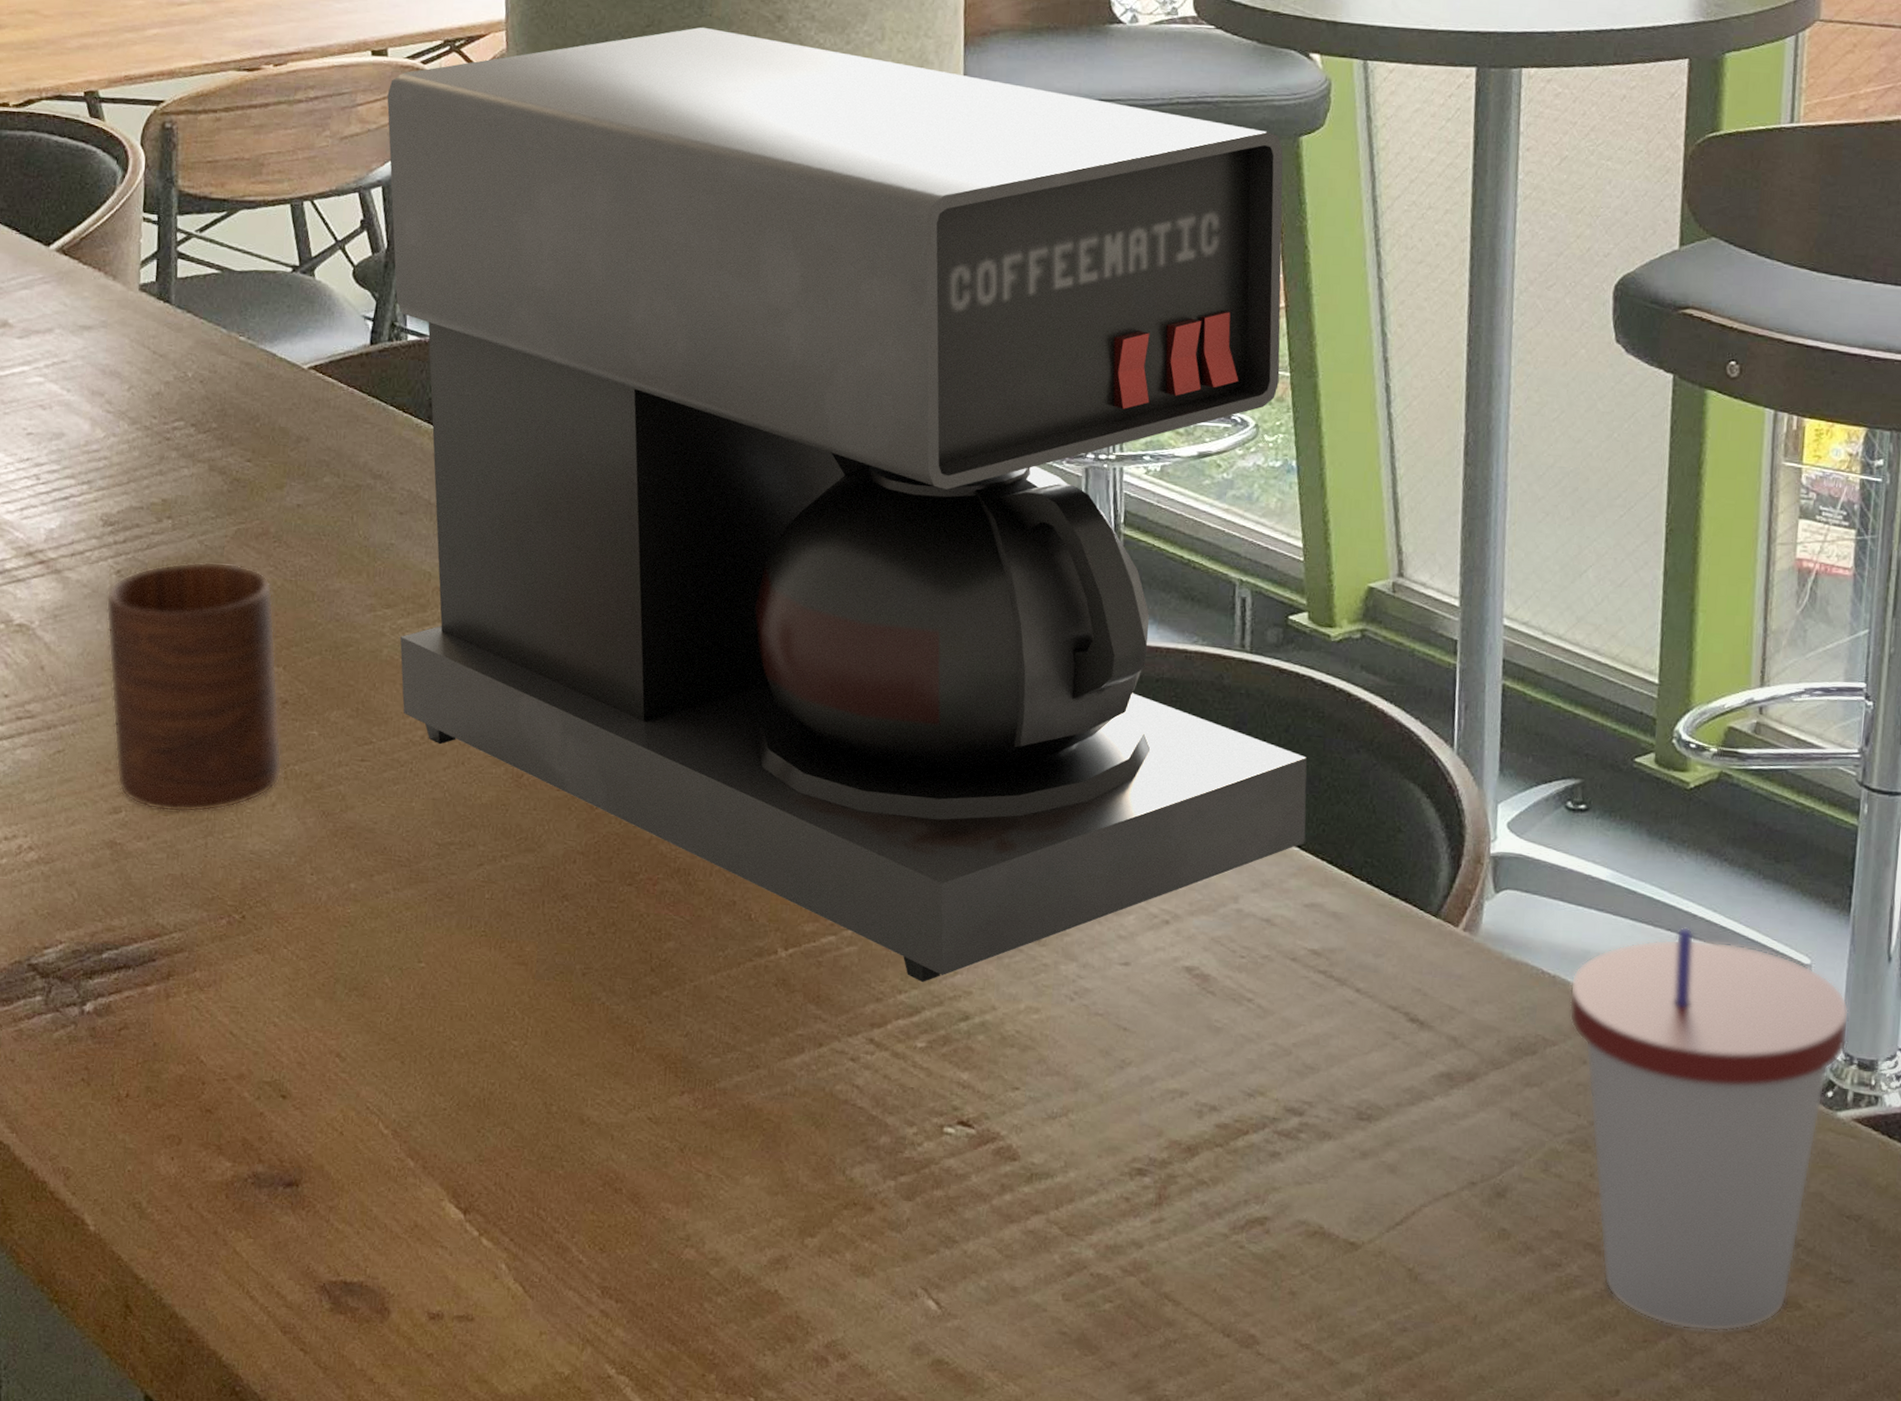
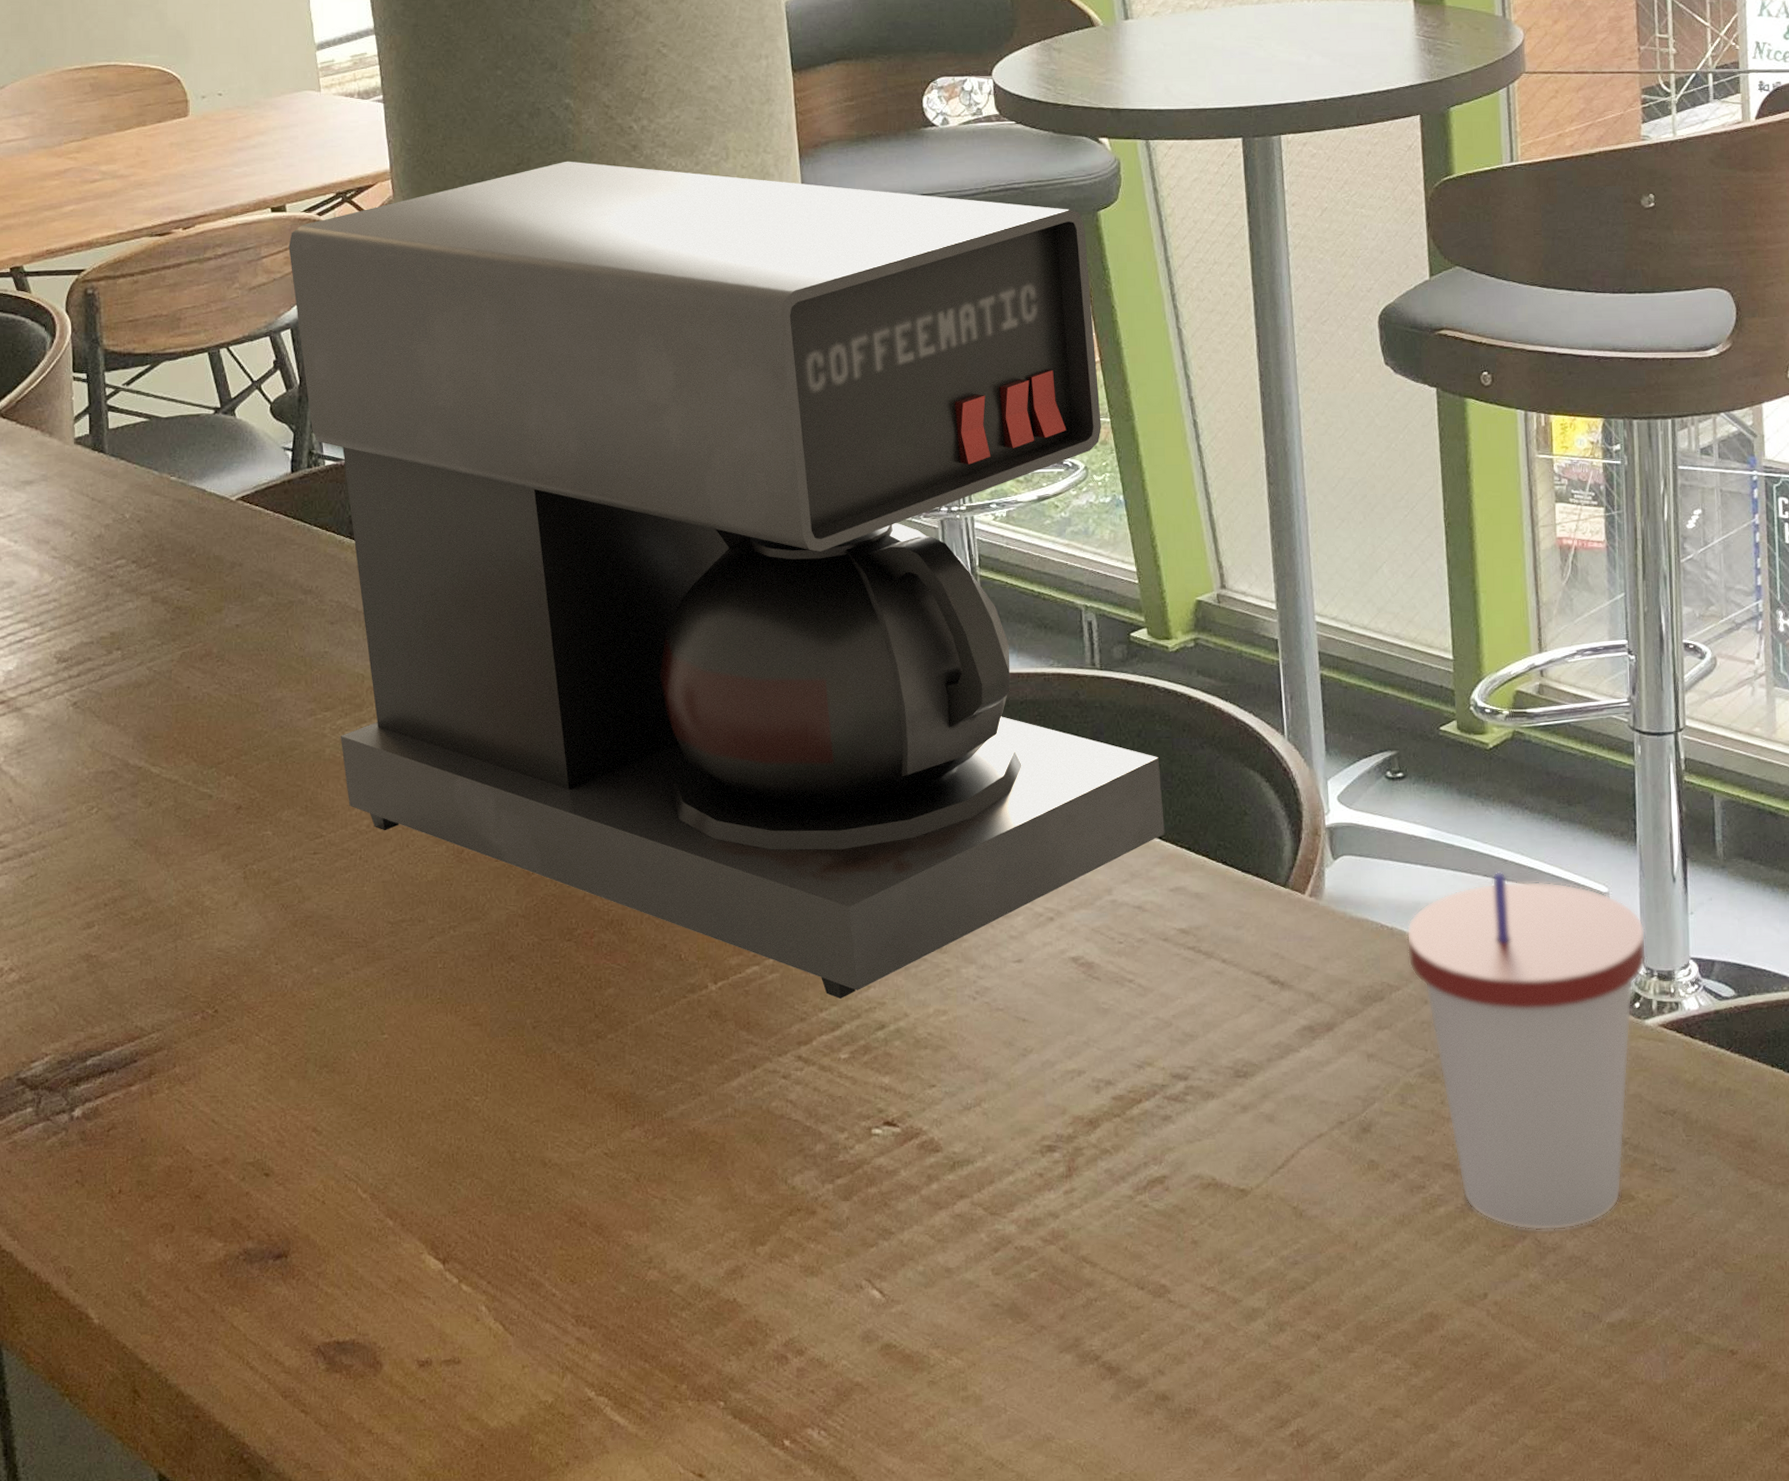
cup: present [105,561,282,813] -> none [65,685,241,921]

